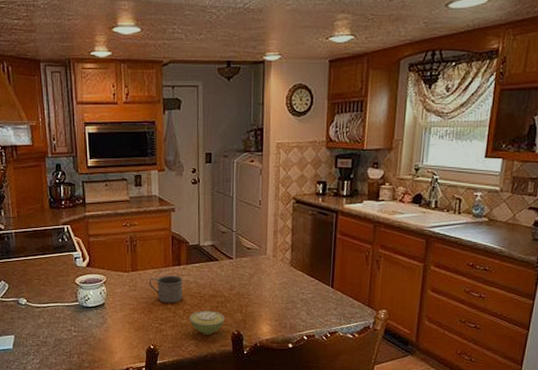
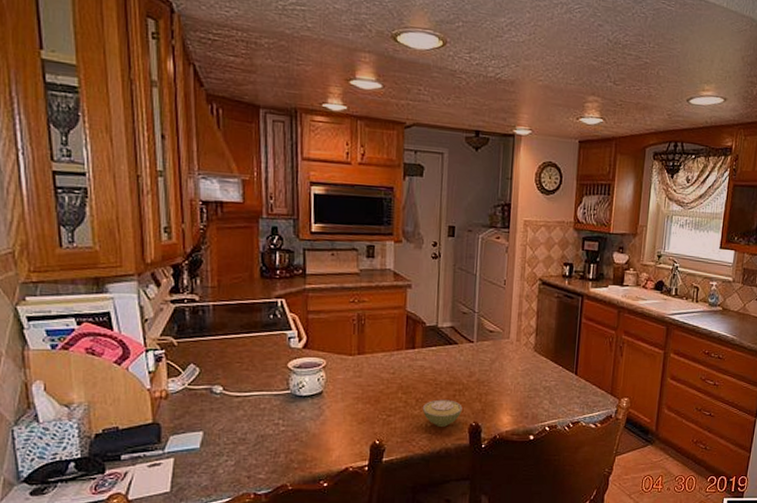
mug: present [149,275,183,303] -> none [377,359,418,392]

